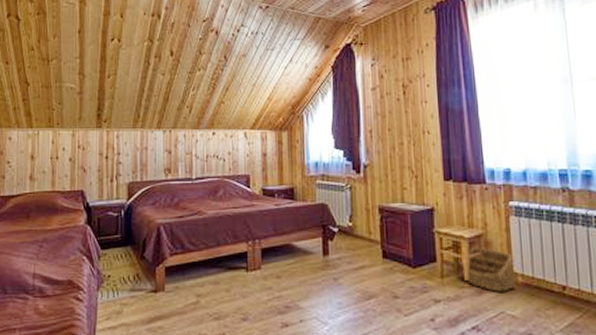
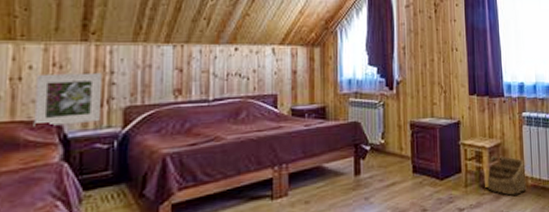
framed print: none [67,153,111,196] -> present [33,72,102,127]

